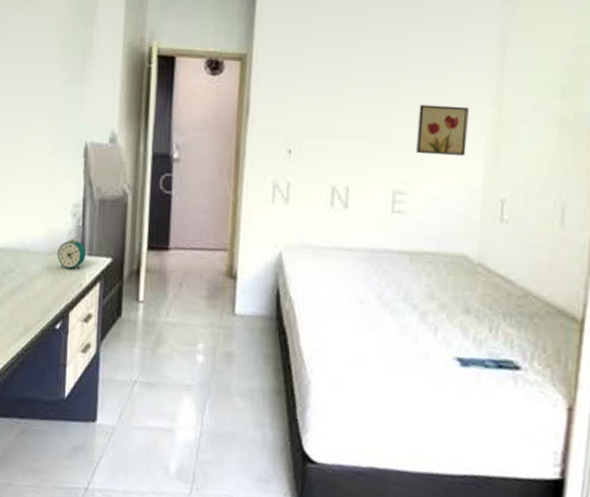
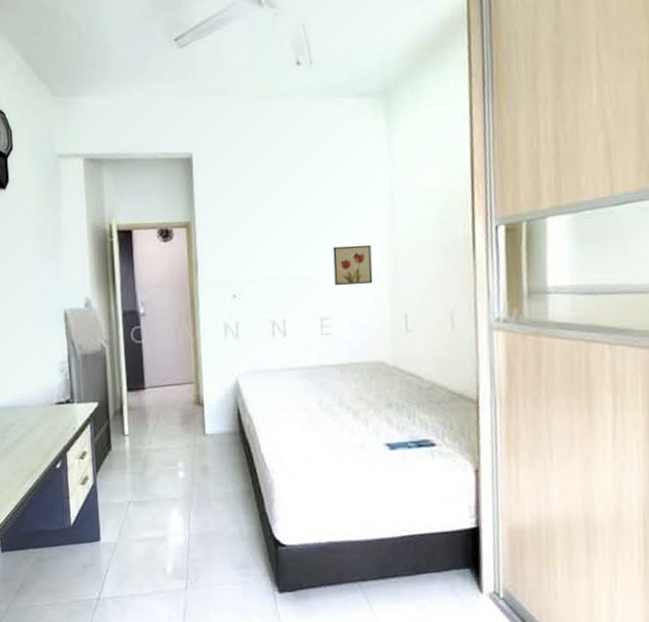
alarm clock: present [57,238,87,270] -> none [51,391,76,417]

